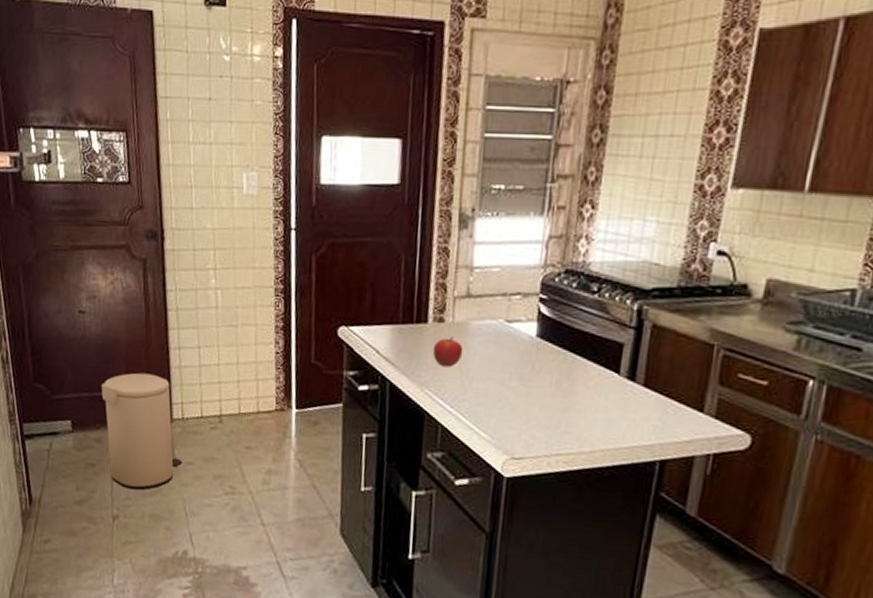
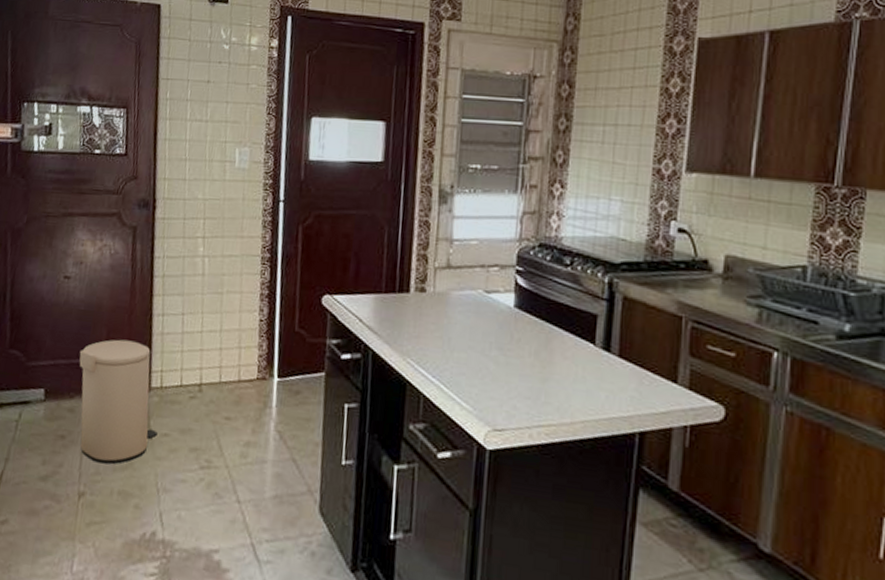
fruit: present [432,336,464,368] -> none [414,306,445,337]

